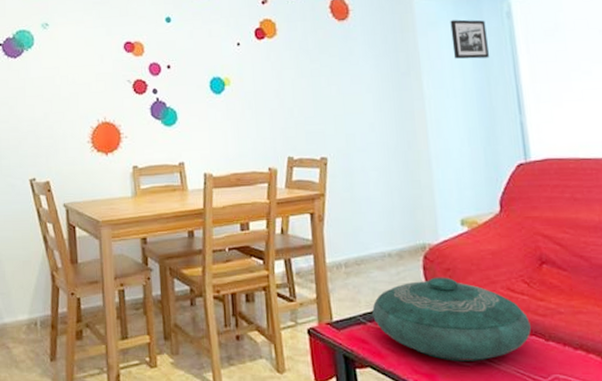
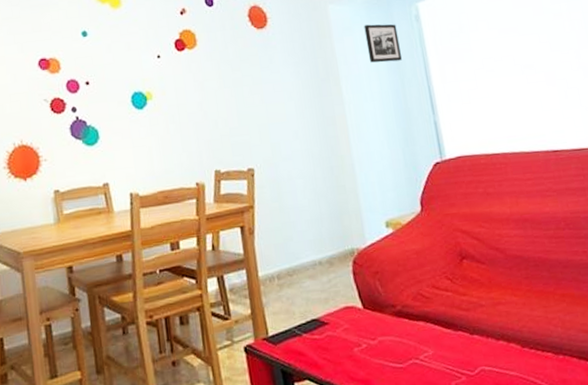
decorative bowl: present [372,277,531,361] -> none [306,280,457,365]

